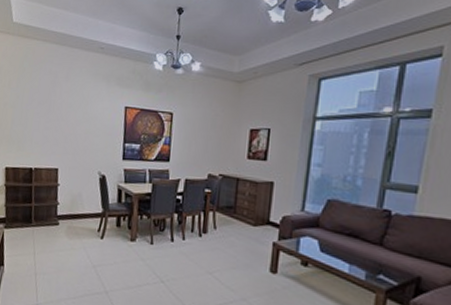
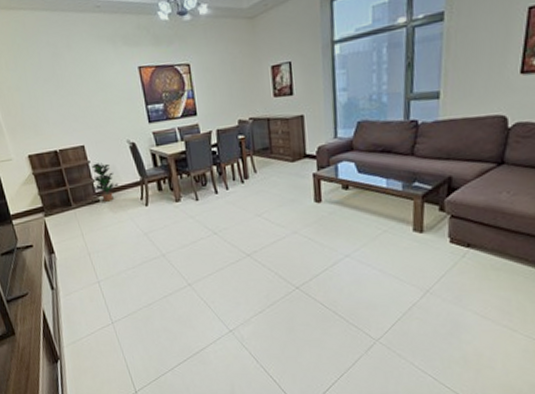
potted plant: none [54,187,81,227] -> present [91,162,119,202]

